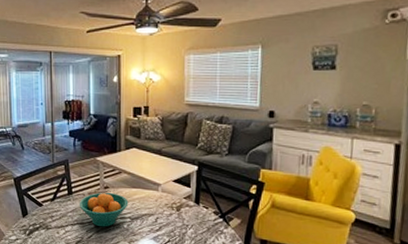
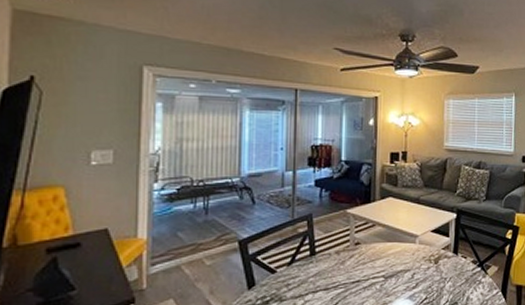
fruit bowl: present [79,193,129,227] -> none [323,250,383,291]

